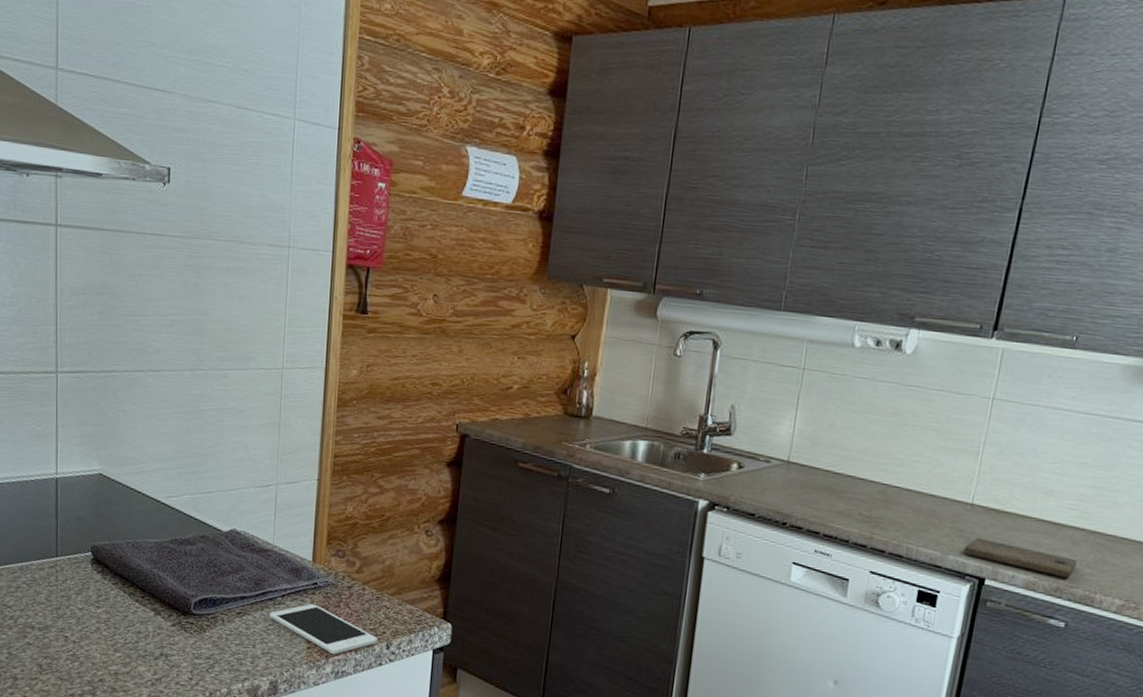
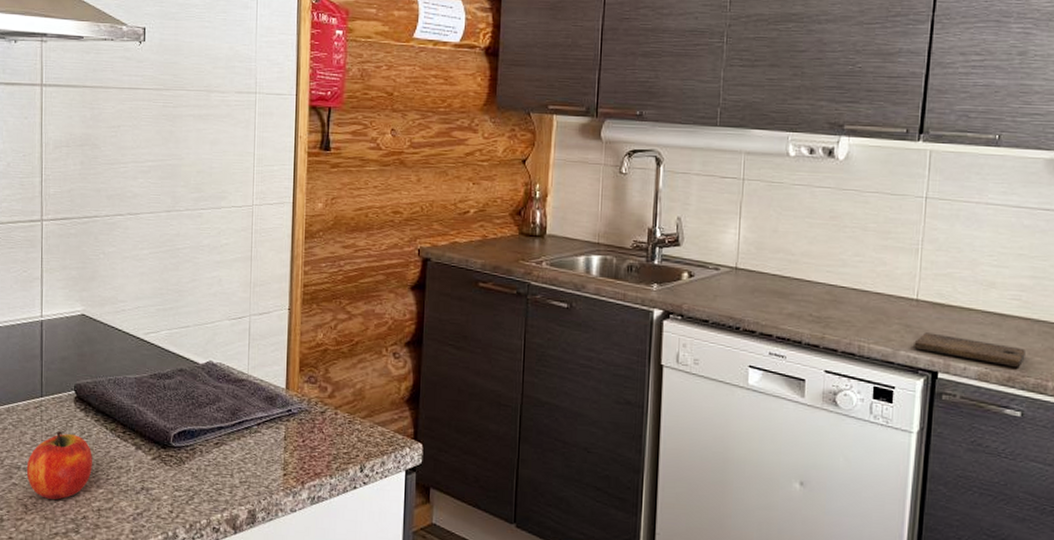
fruit: none [41,592,110,661] -> present [26,431,92,500]
cell phone: present [269,603,378,655] -> none [245,430,351,481]

